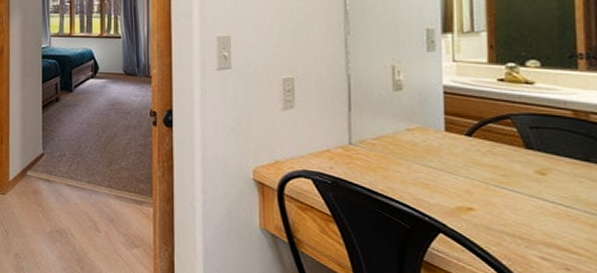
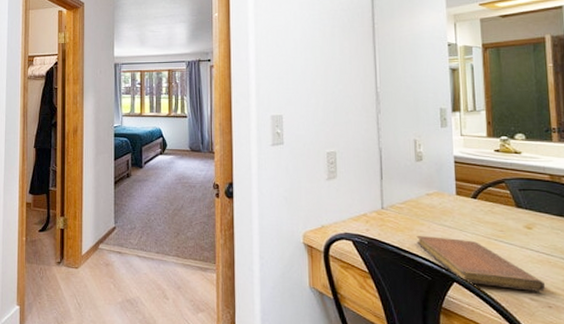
notebook: none [392,177,563,250] -> present [416,236,546,291]

